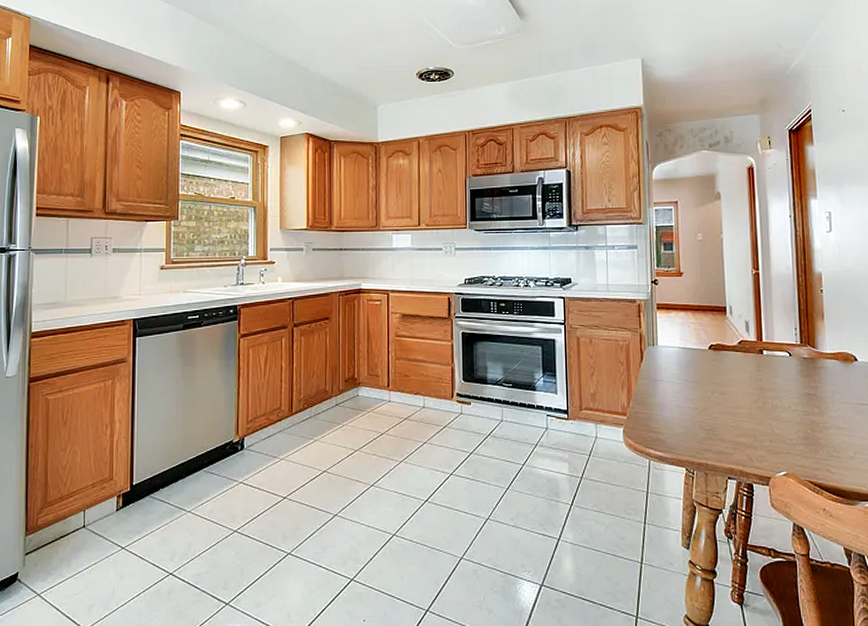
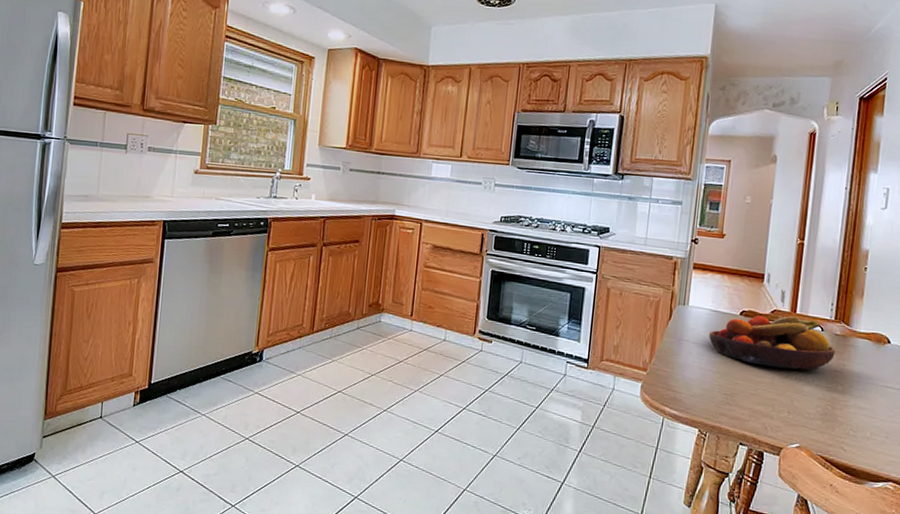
fruit bowl: none [682,345,806,397] -> present [709,316,835,371]

